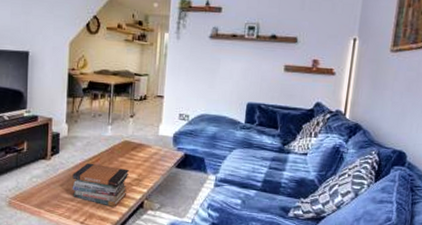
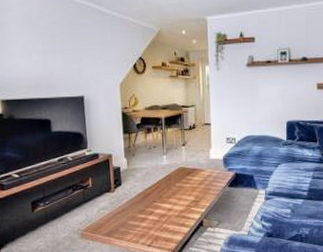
book stack: present [72,163,129,207] -> none [136,191,186,228]

